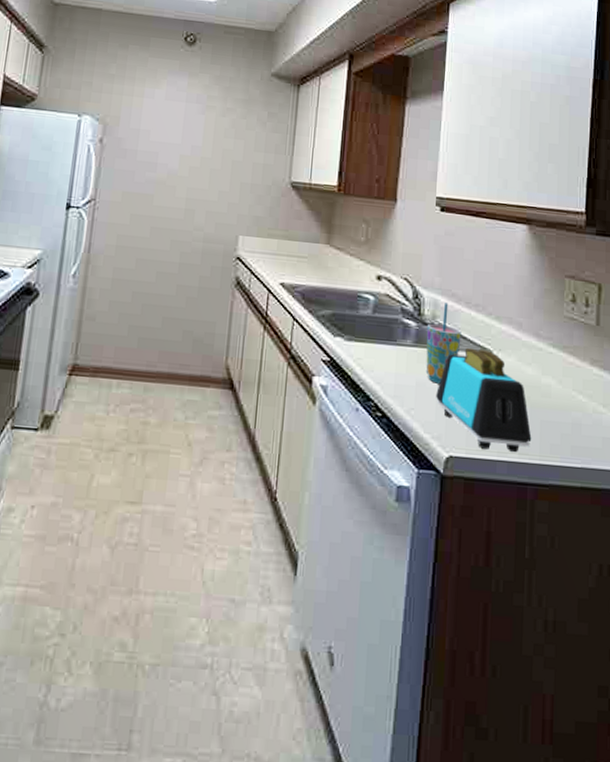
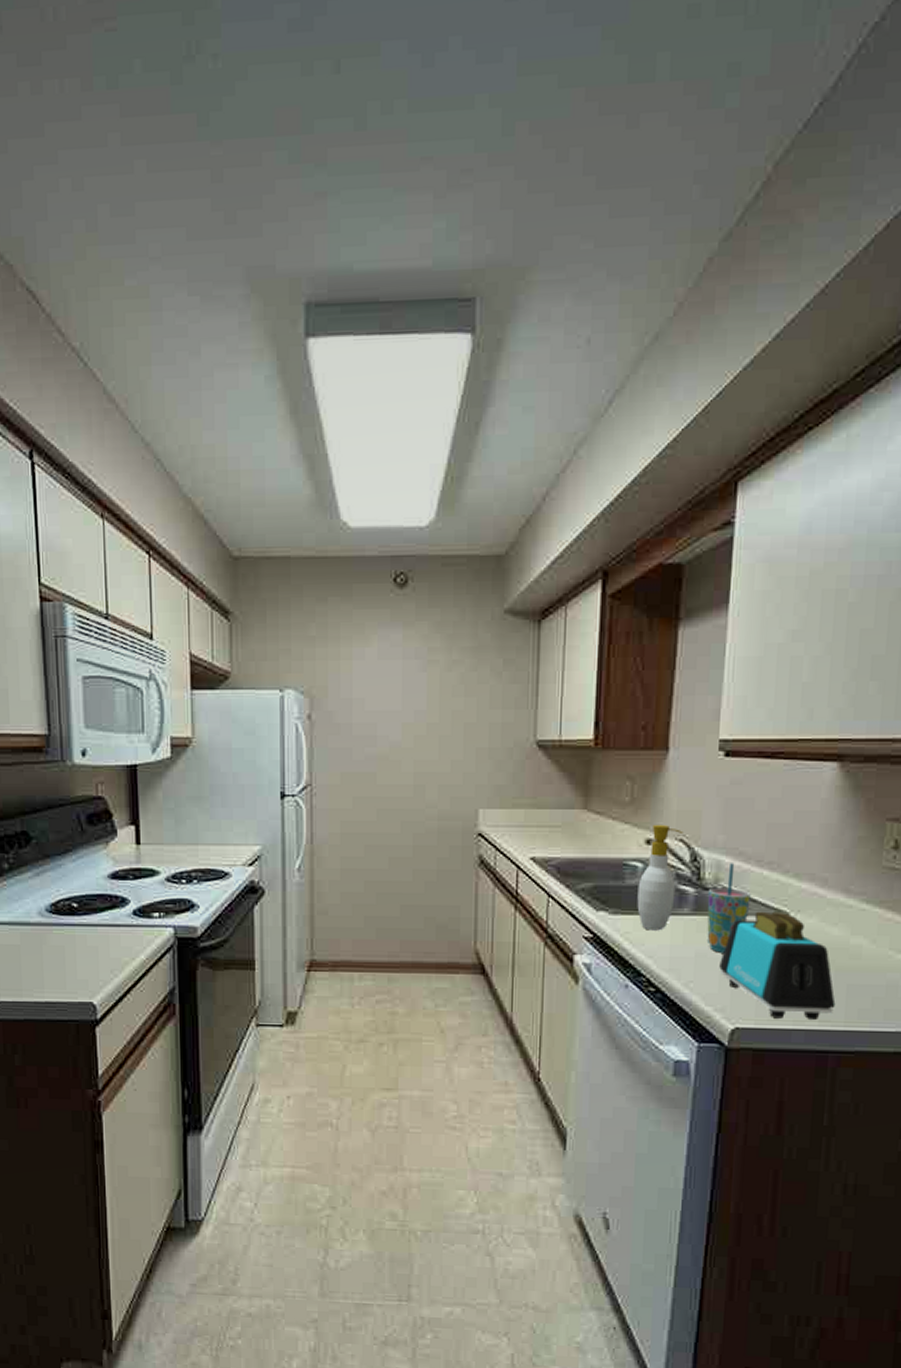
soap bottle: none [368,263,407,359] -> present [637,824,683,931]

